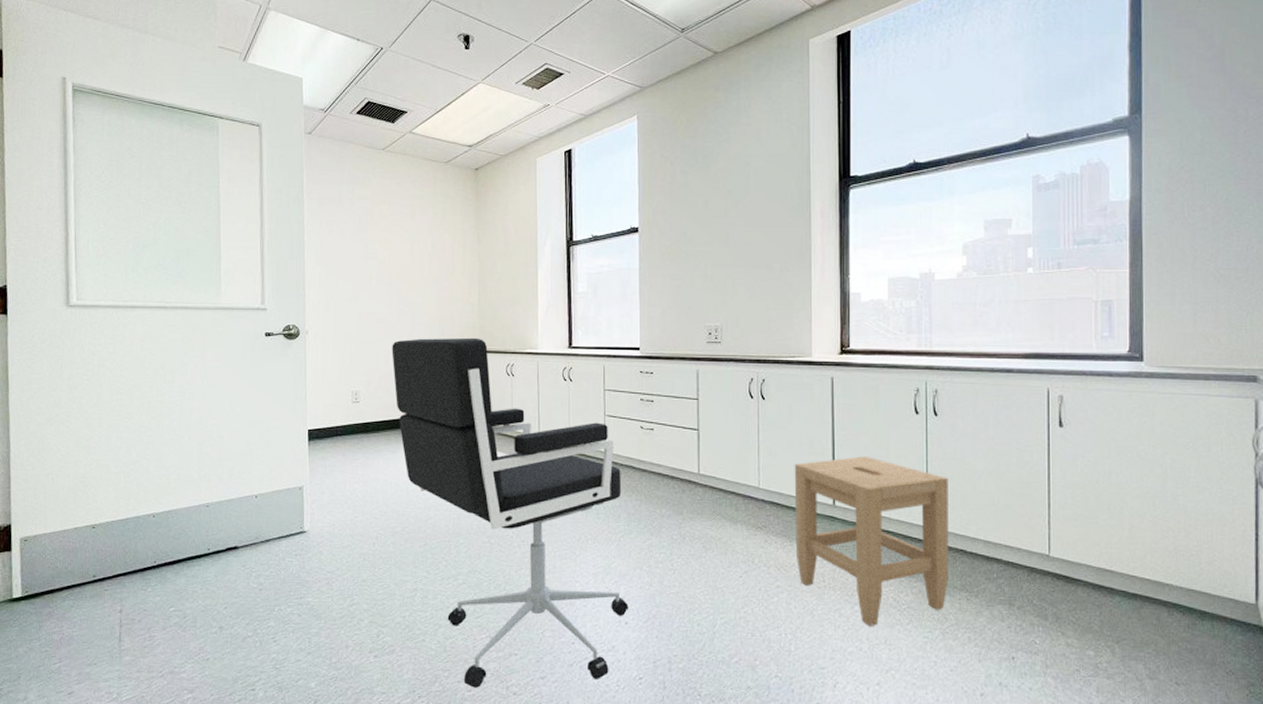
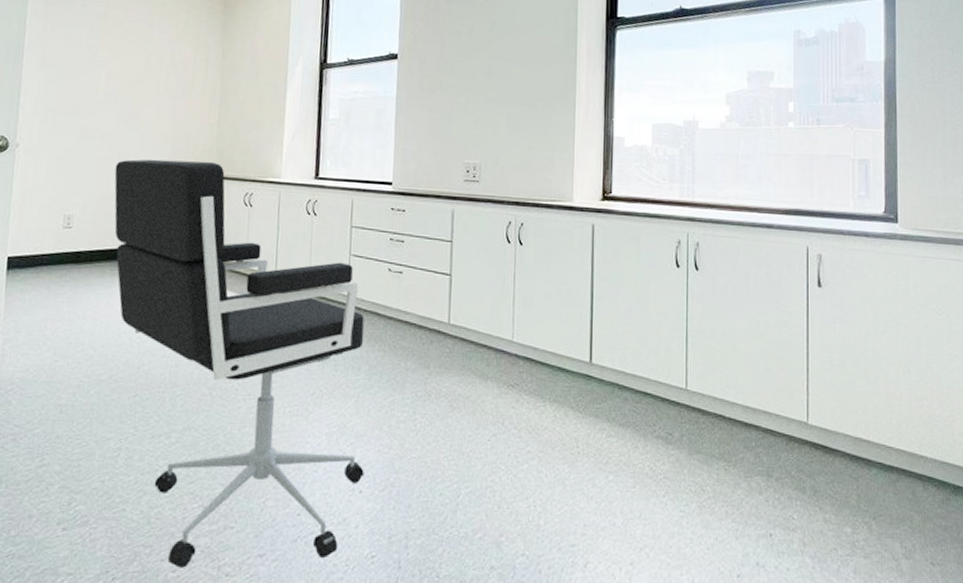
stool: present [794,456,949,626] -> none [548,310,708,498]

